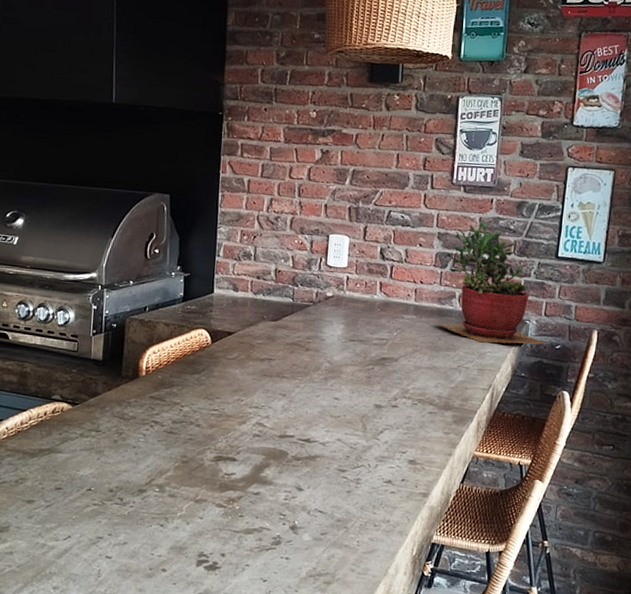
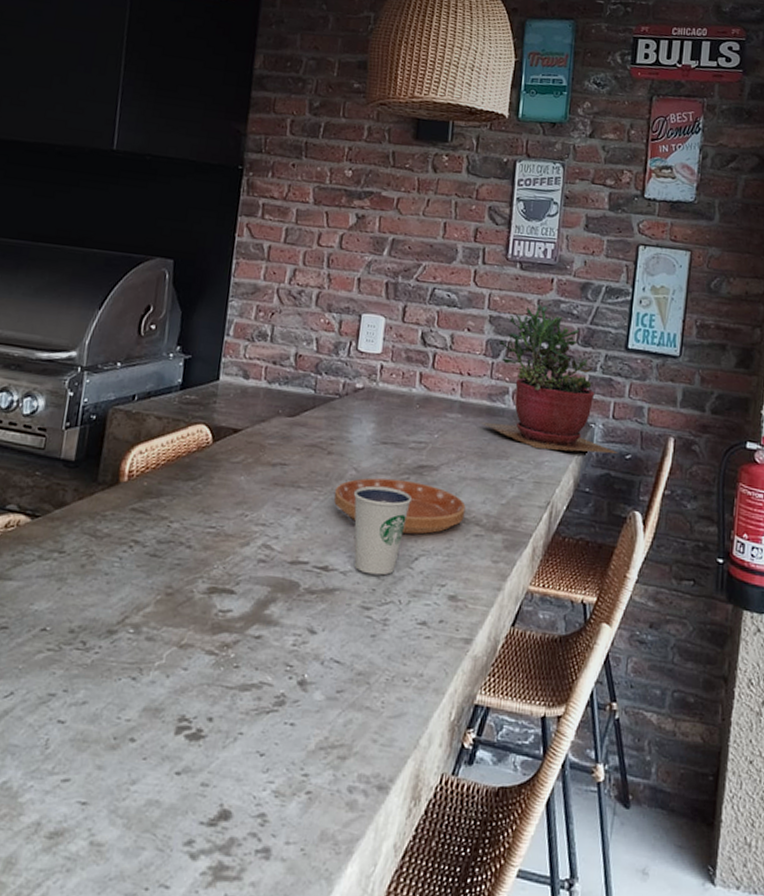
saucer: none [312,368,421,413] -> present [334,478,466,535]
dixie cup: none [328,375,376,445] -> present [353,485,412,576]

